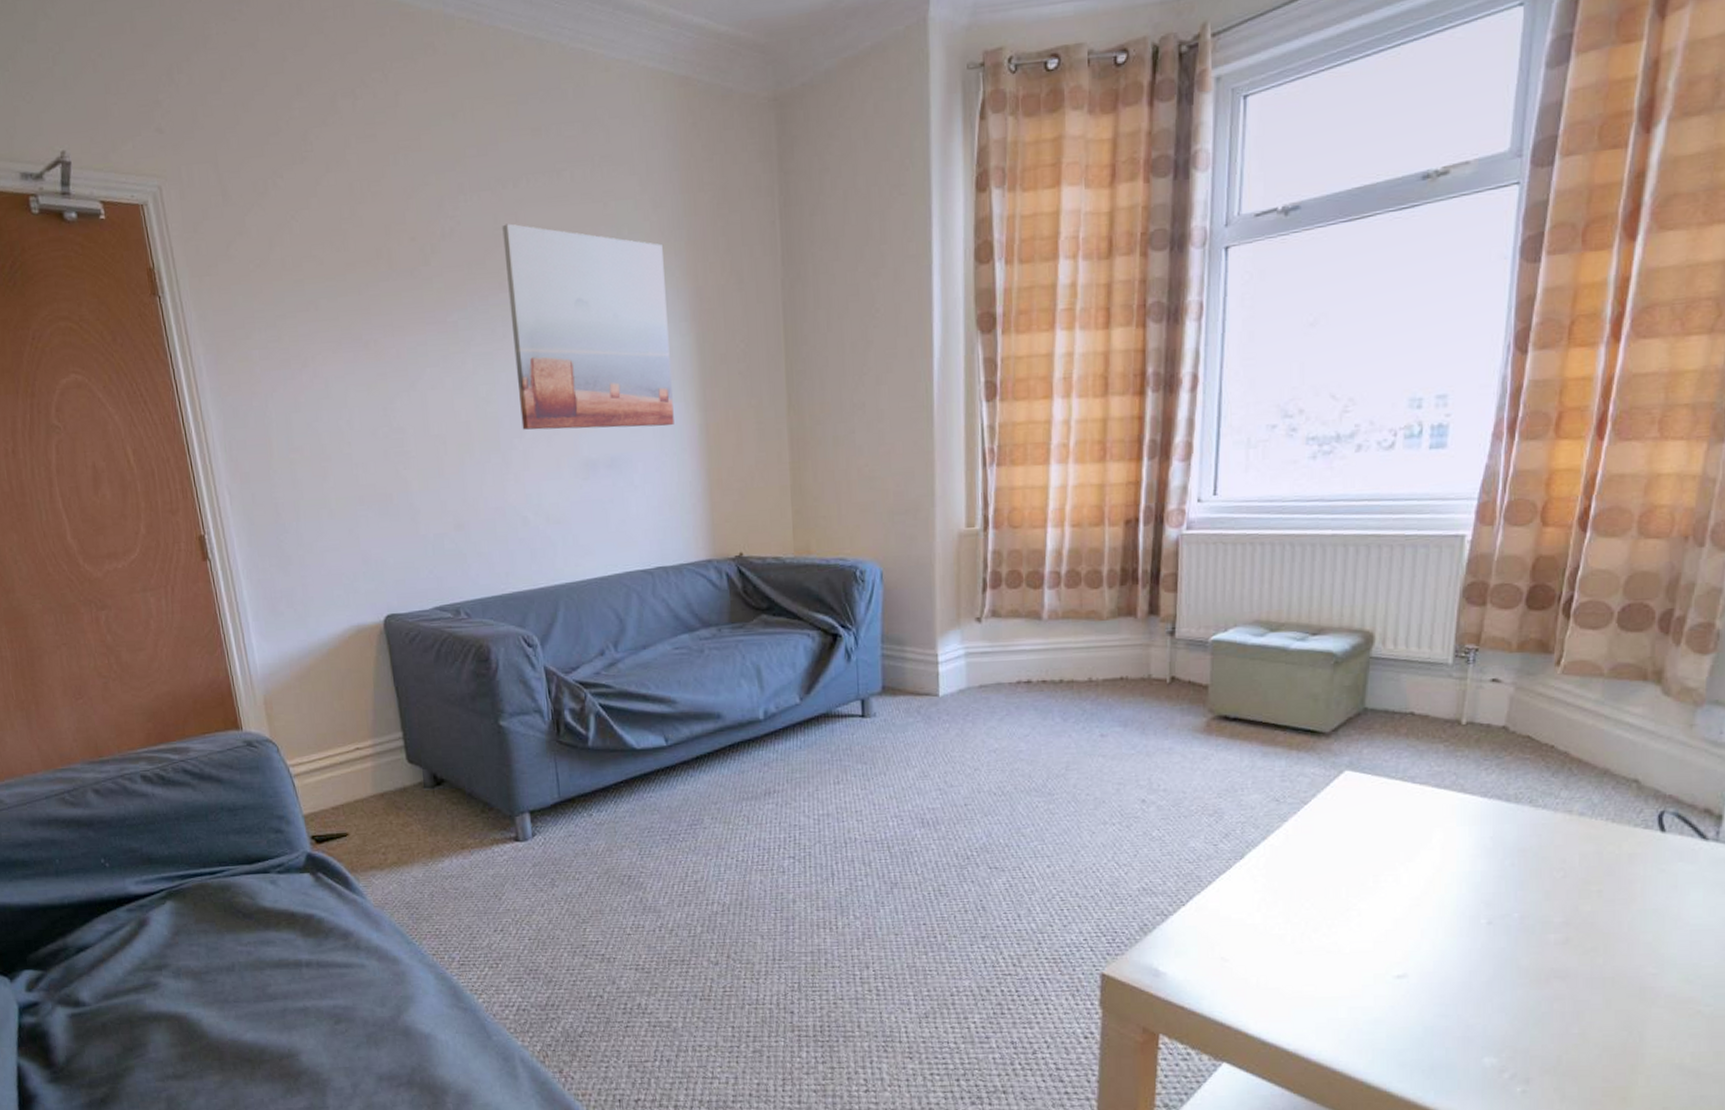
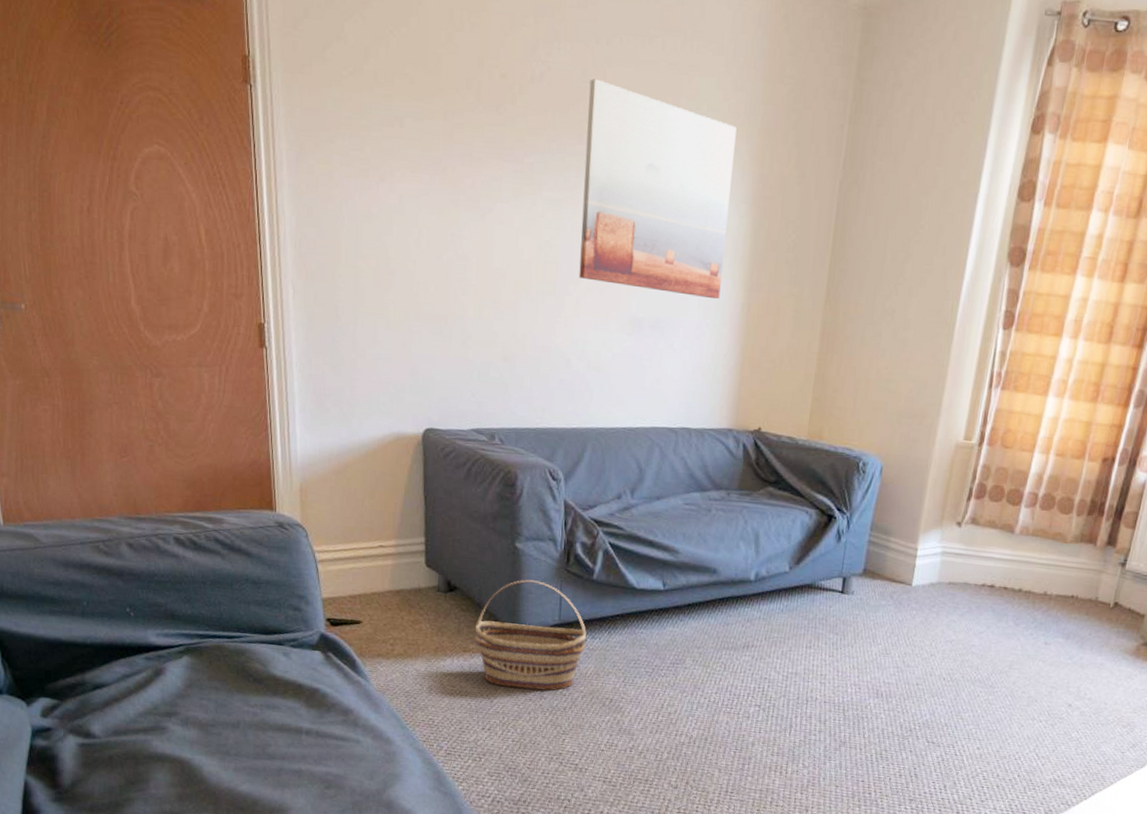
basket: none [470,758,593,881] -> present [474,579,587,691]

